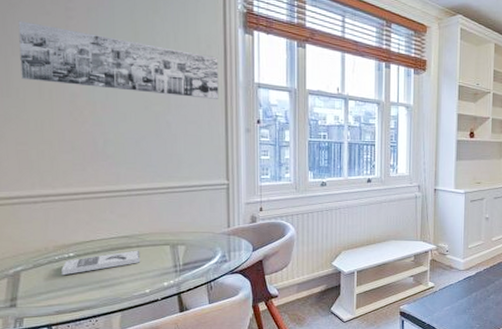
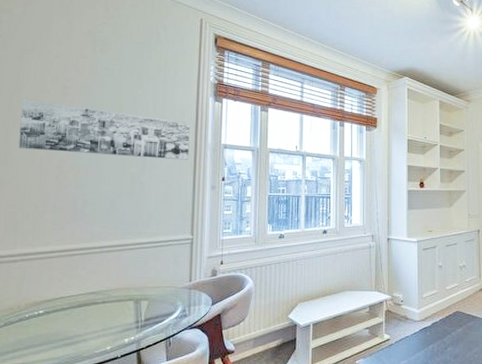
book: present [62,250,141,276] -> none [30,306,105,334]

